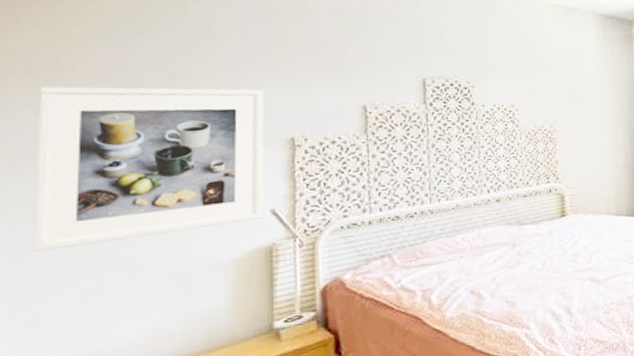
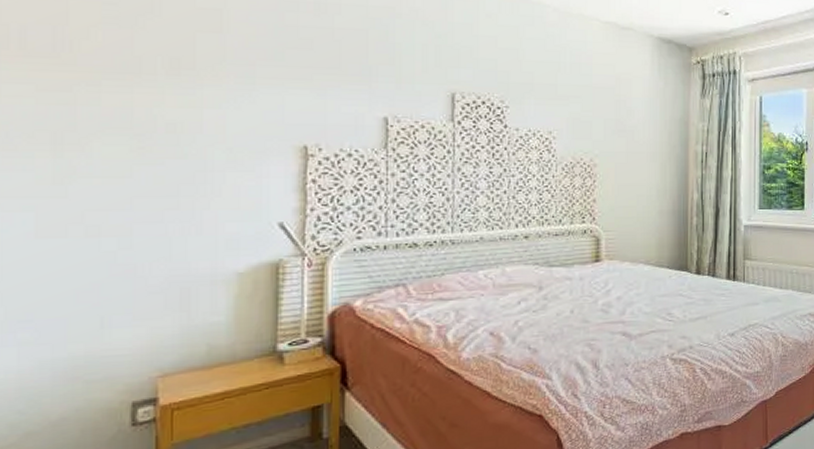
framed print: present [33,86,264,253] -> none [26,65,276,244]

